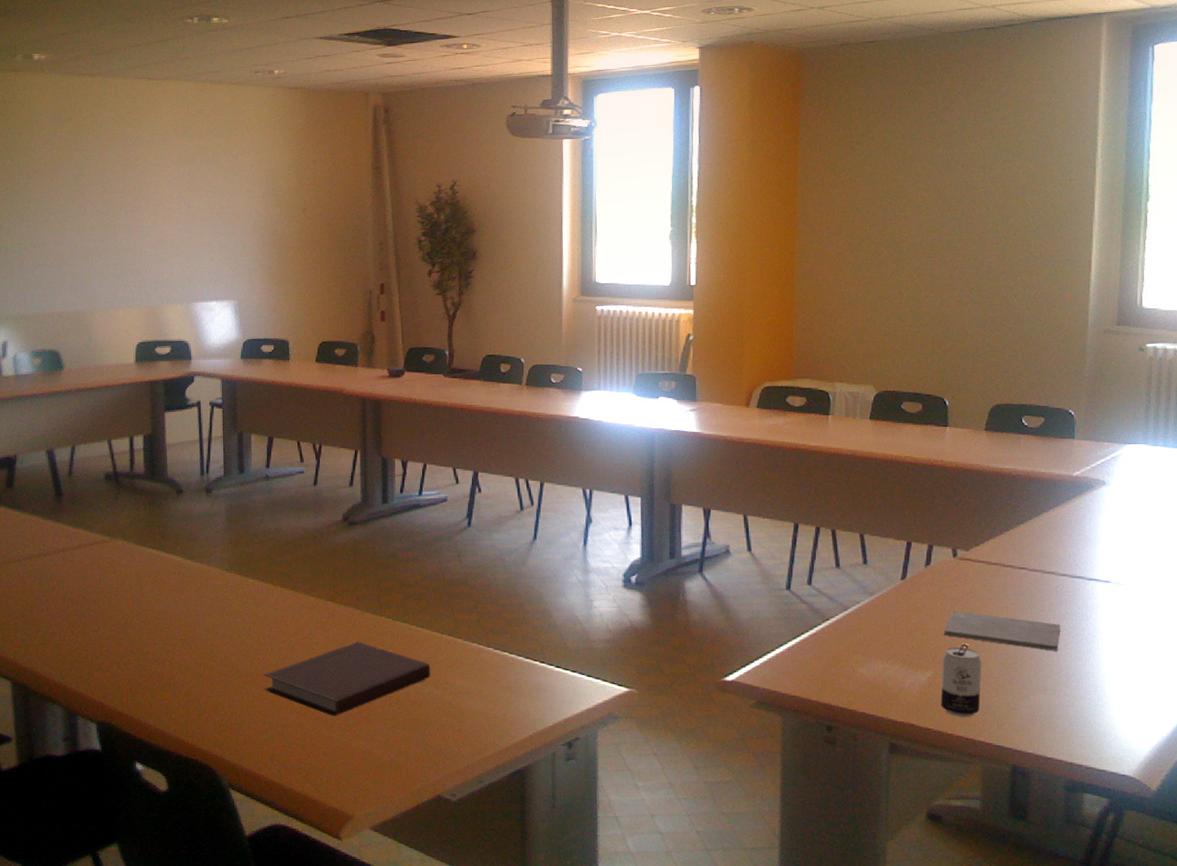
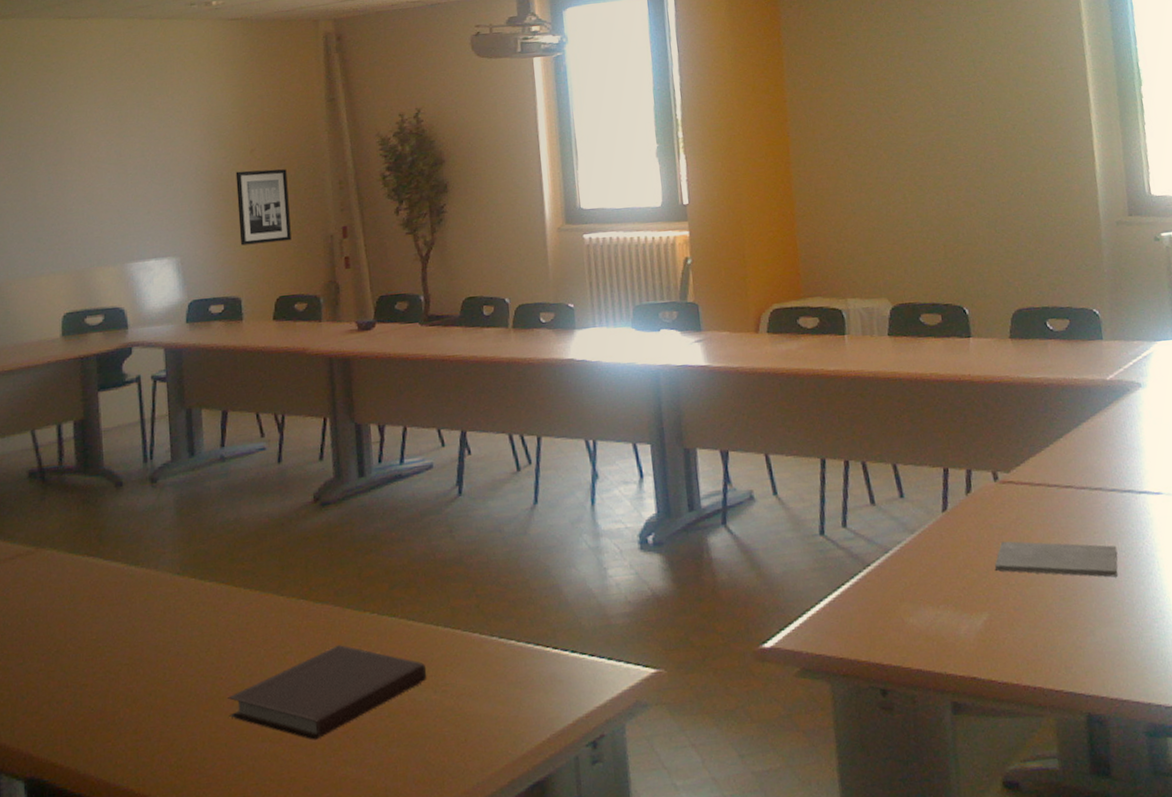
wall art: none [289,227,335,294] -> present [235,169,292,246]
beverage can: present [940,643,982,717] -> none [997,578,1044,664]

